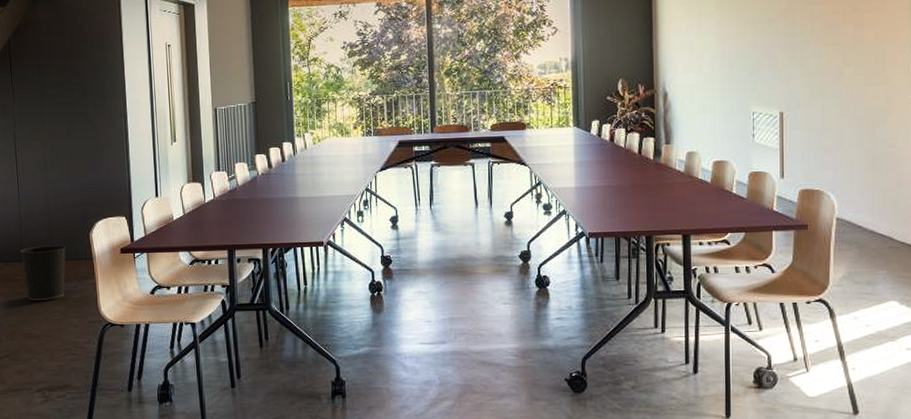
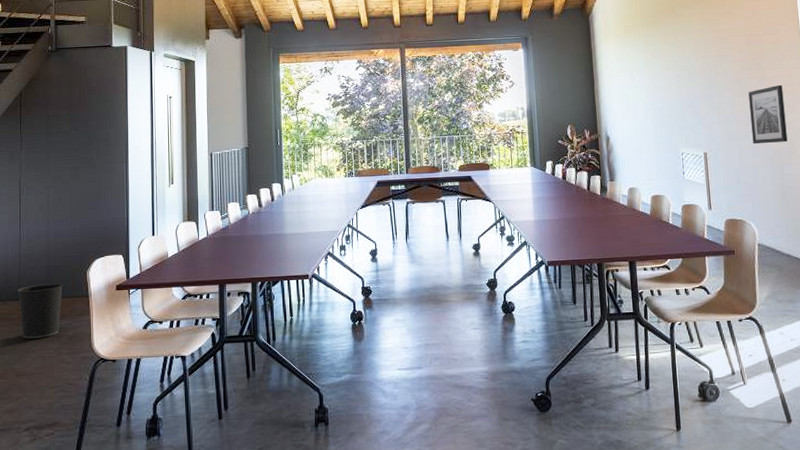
wall art: none [840,32,883,103] -> present [748,85,788,144]

